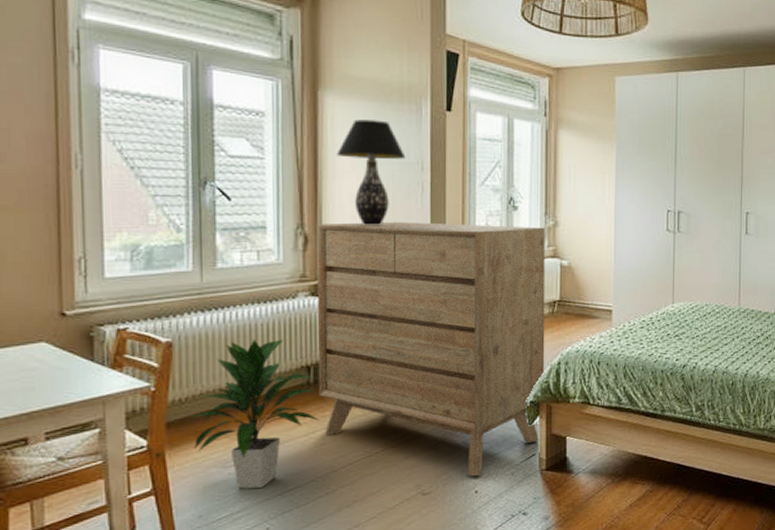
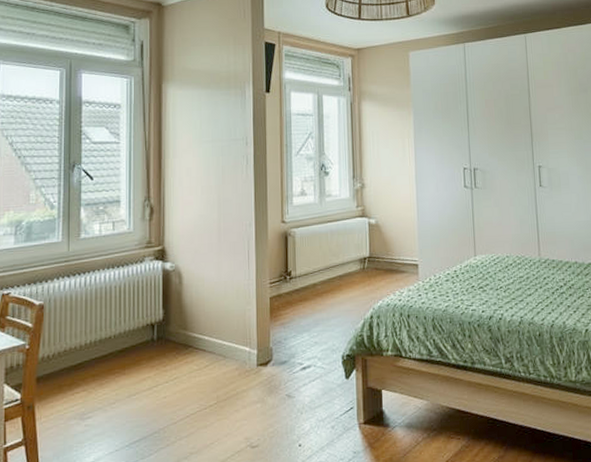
indoor plant: present [192,338,320,489] -> none [57,299,162,440]
dresser: present [317,221,545,477] -> none [160,189,359,430]
table lamp: present [336,119,406,226] -> none [177,104,233,196]

